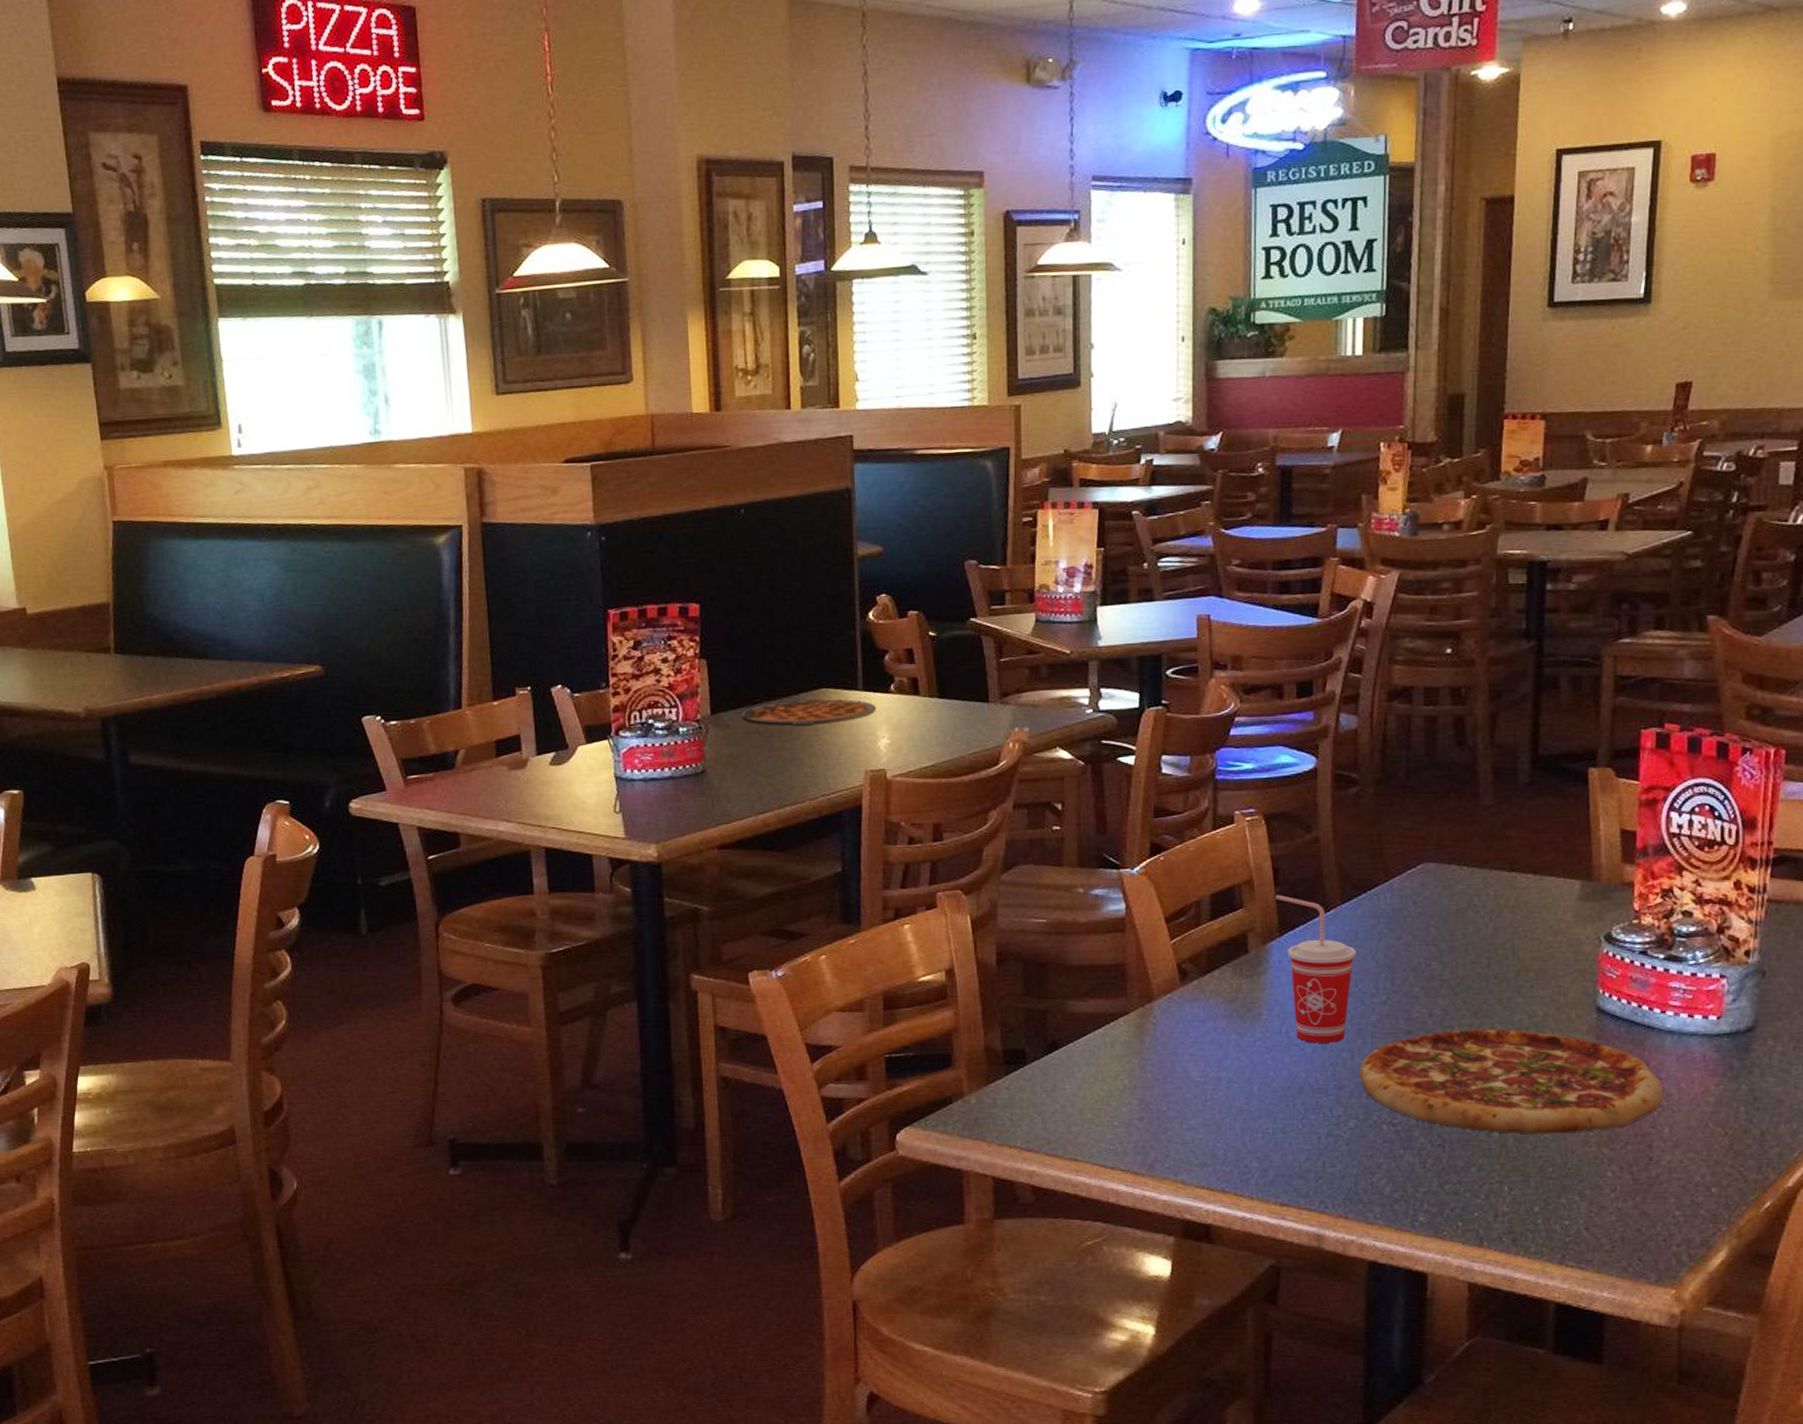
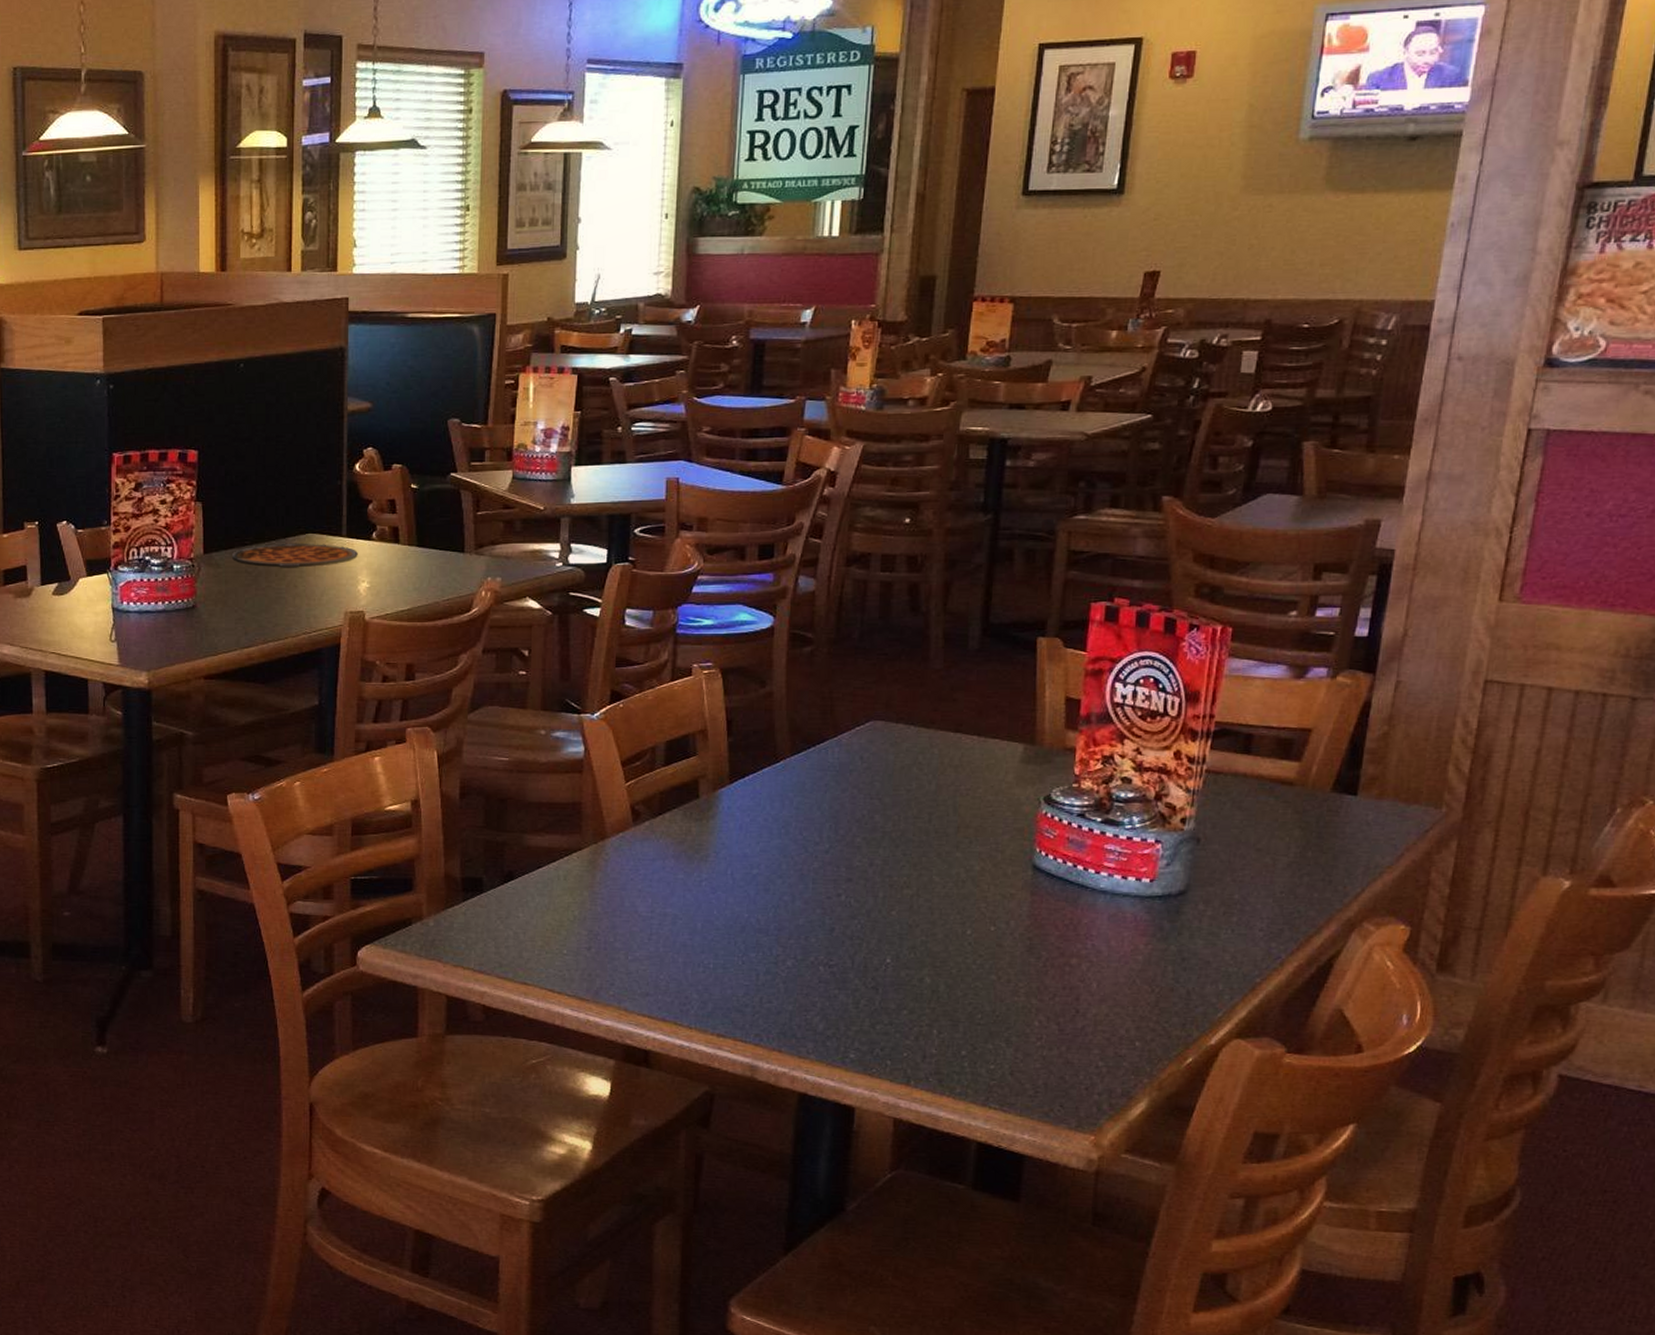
beverage cup: present [1276,894,1357,1043] -> none [728,744,803,886]
pizza: present [1360,1029,1664,1134] -> none [800,880,1094,983]

